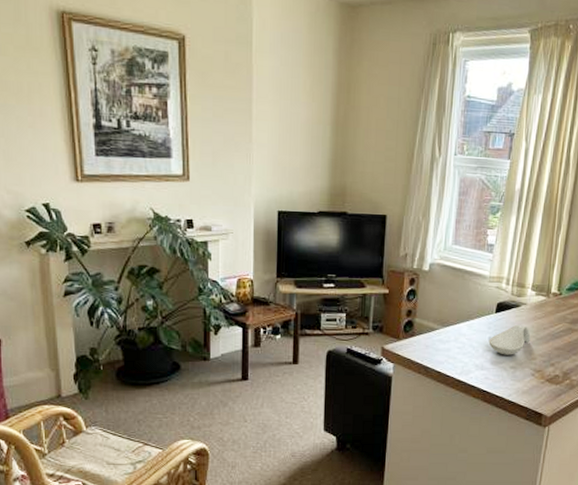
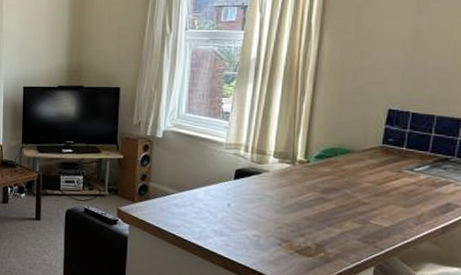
spoon rest: present [488,324,531,355] -> none [227,191,275,223]

